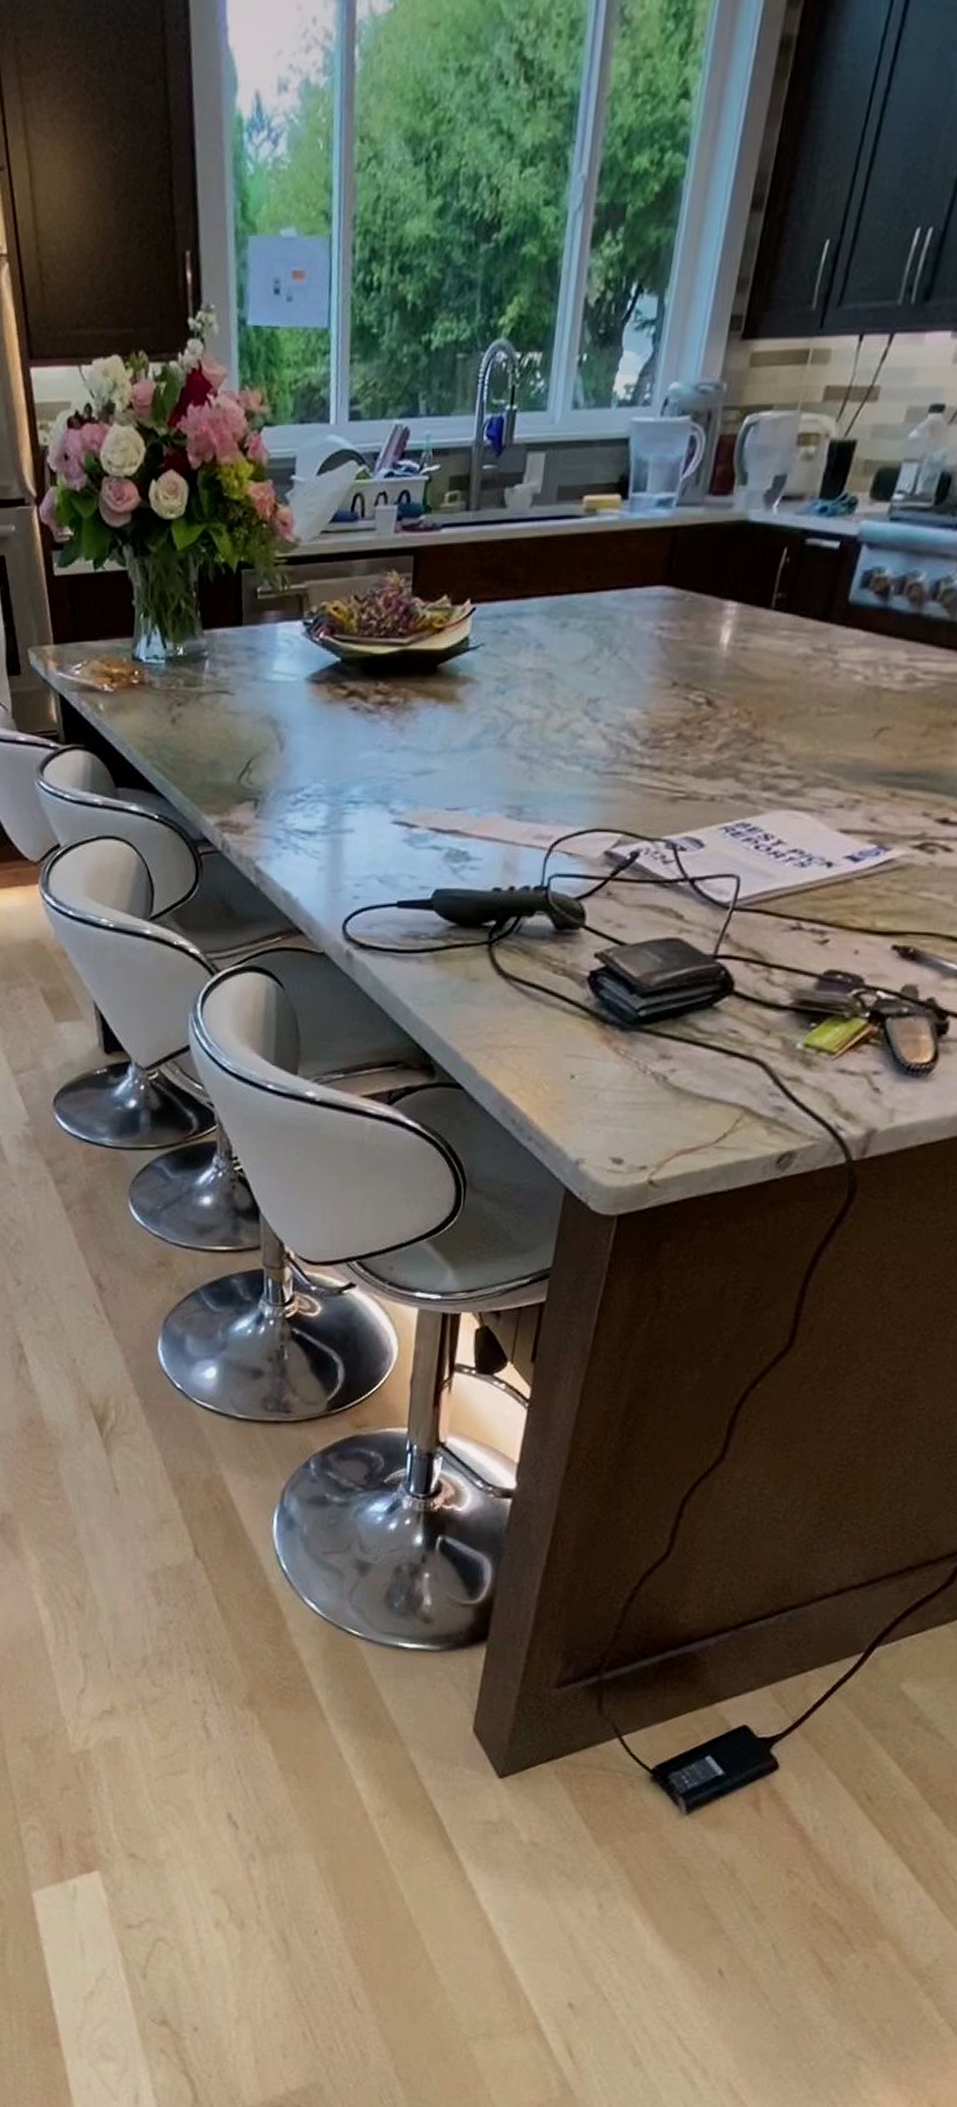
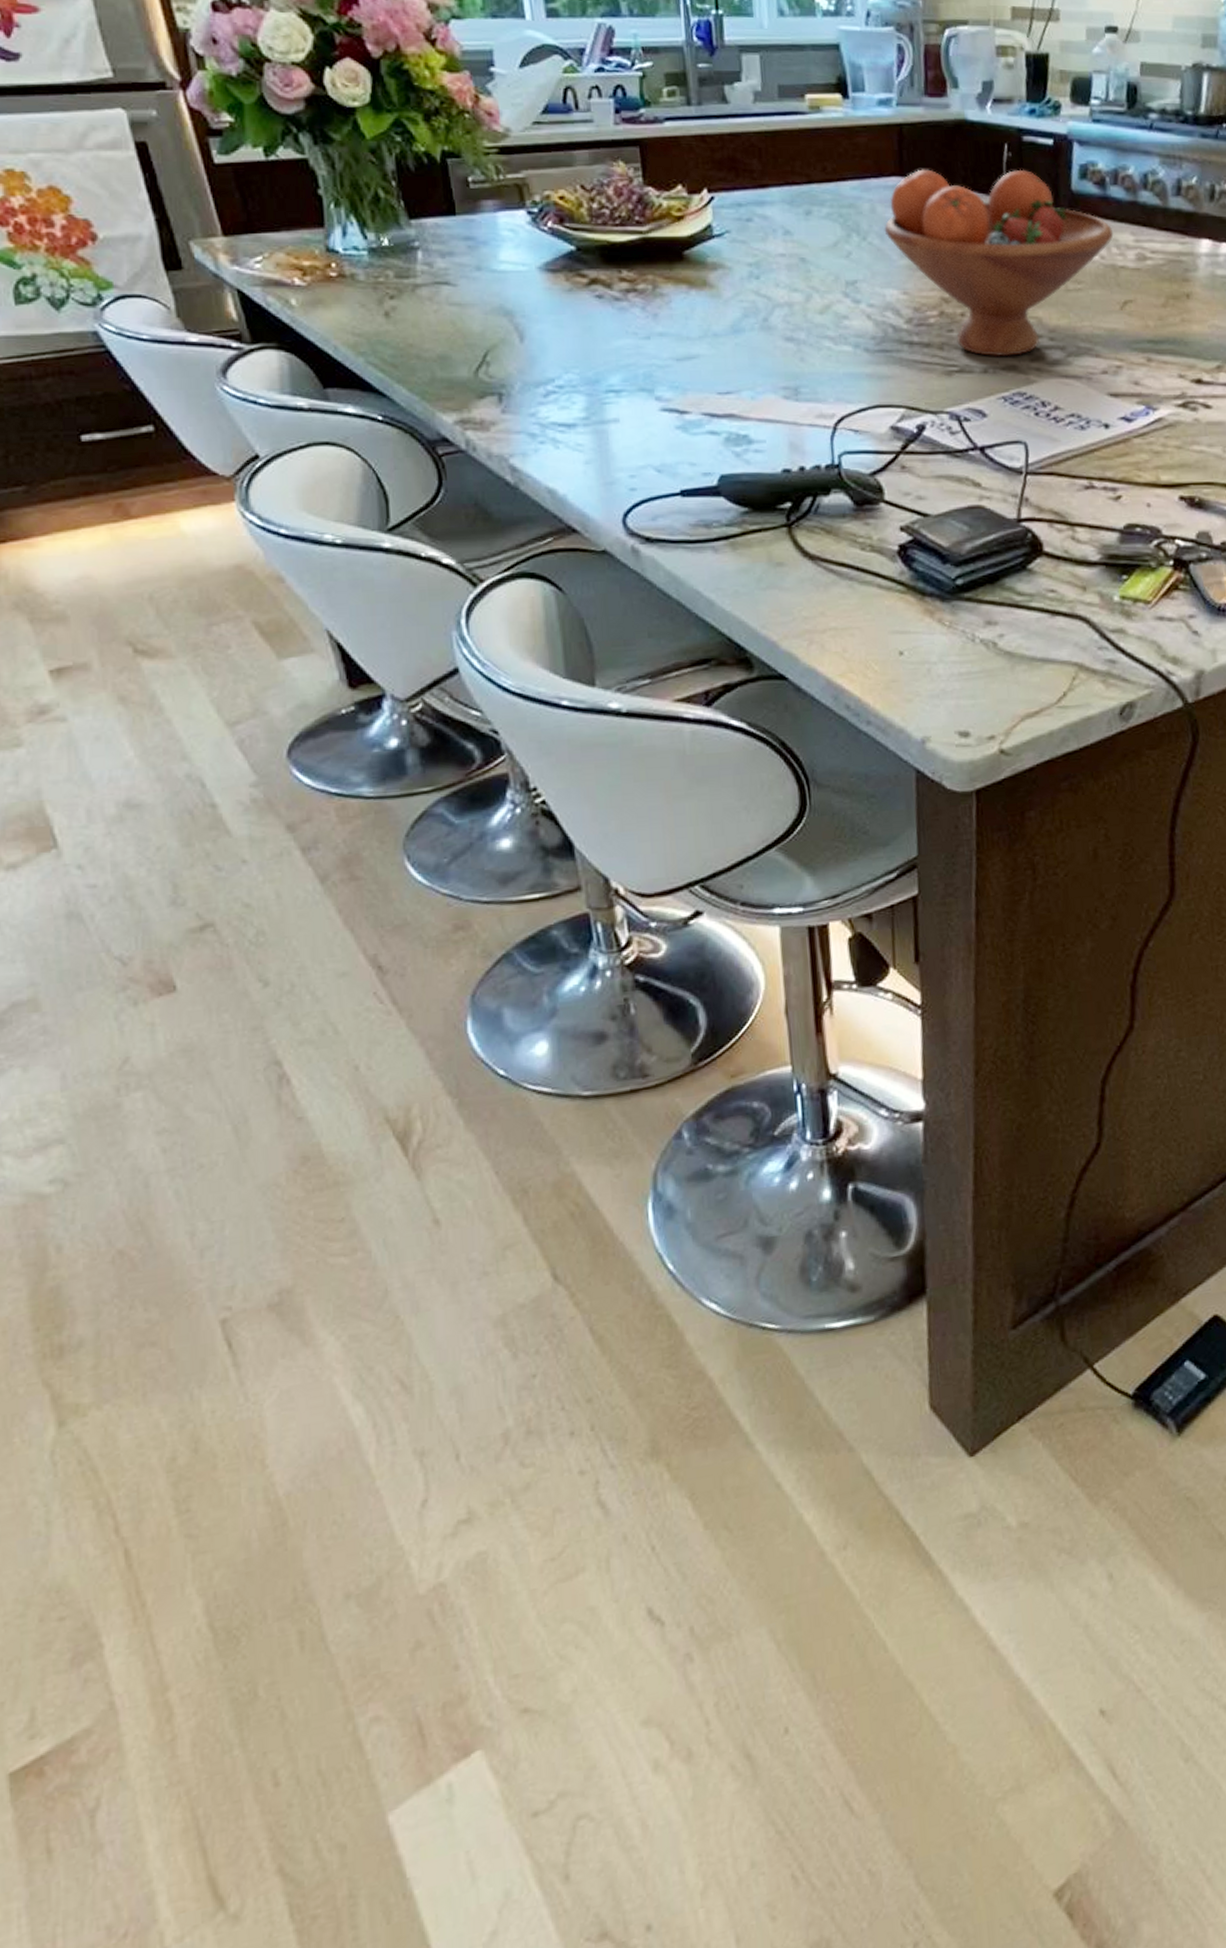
fruit bowl: none [637,577,886,785] -> present [884,169,1114,357]

